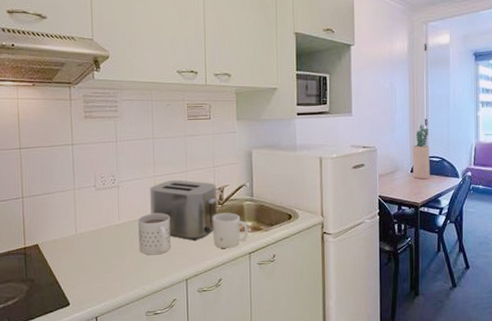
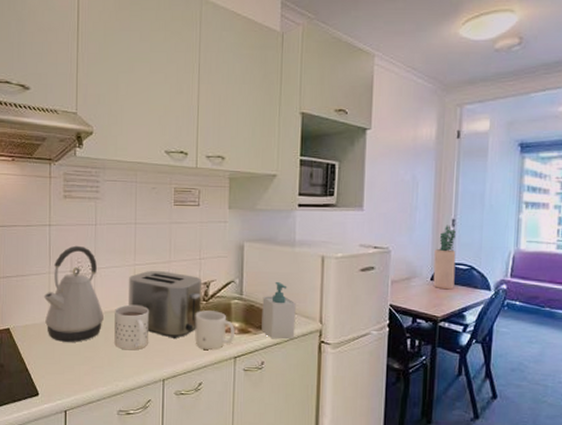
kettle: none [69,161,128,253] -> present [43,245,104,342]
soap bottle: none [271,182,301,234] -> present [261,281,296,340]

